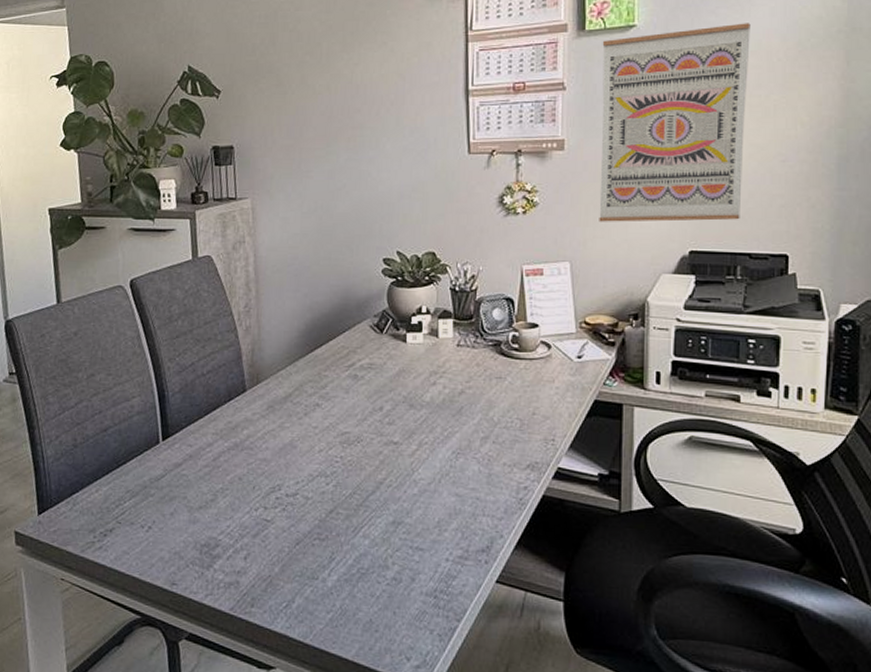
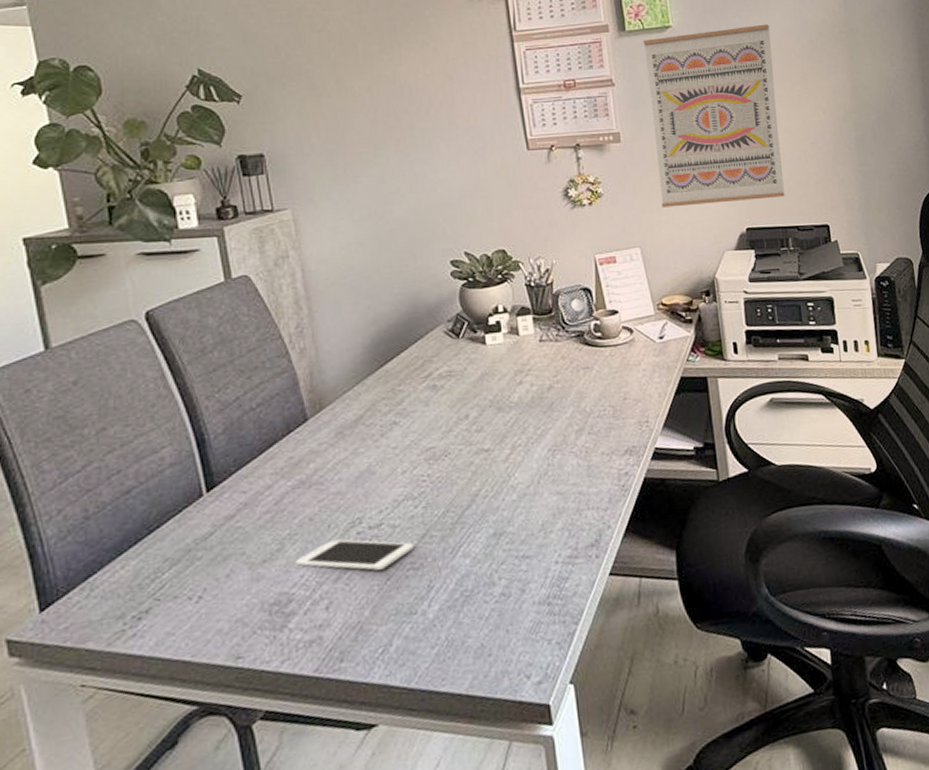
cell phone: none [224,500,322,534] -> present [295,539,414,570]

